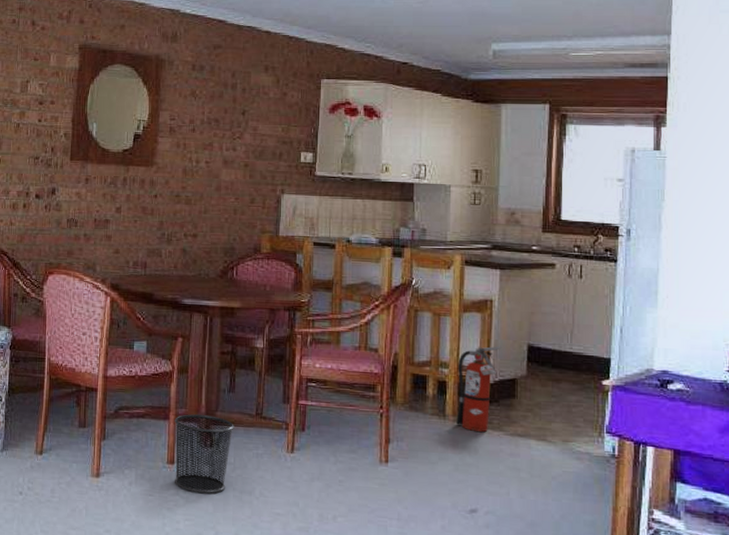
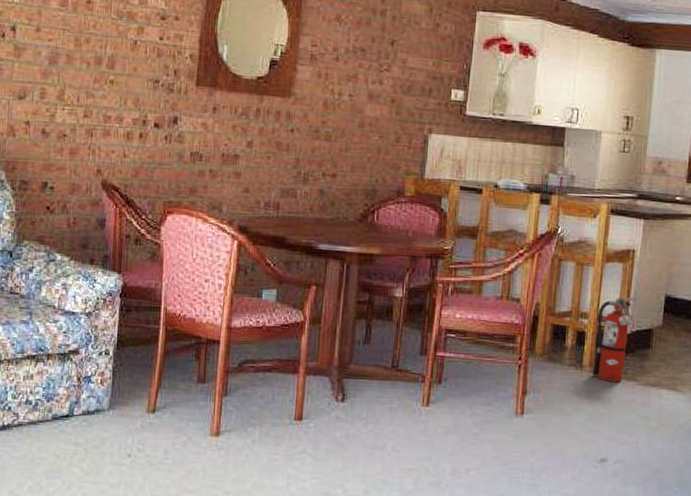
waste bin: present [174,414,234,494] -> none [301,367,368,451]

